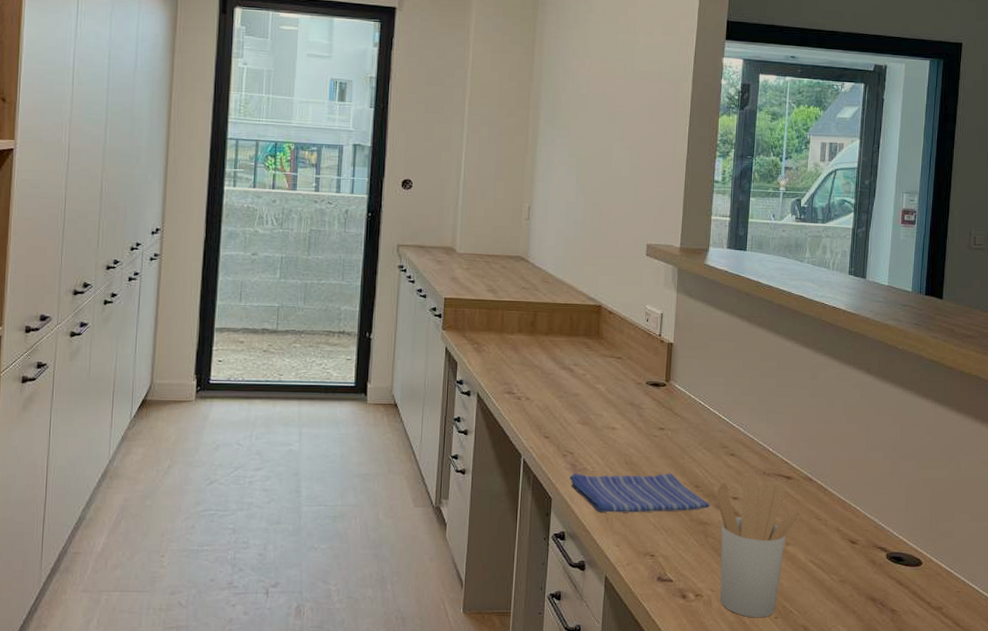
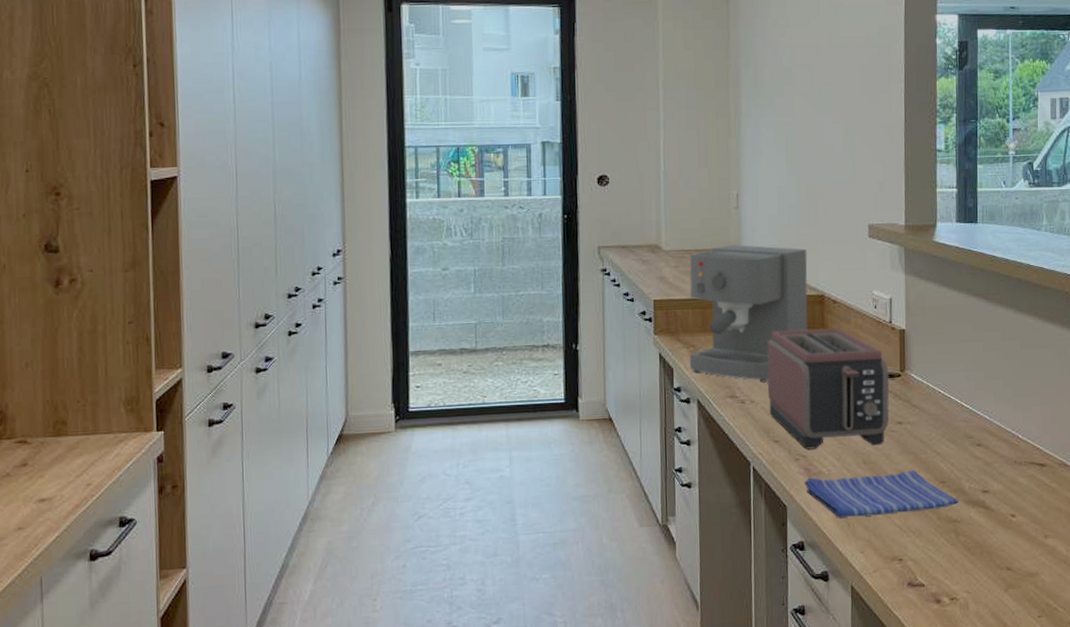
coffee maker: none [472,253,589,382] -> present [689,245,808,383]
toaster: none [542,335,655,448] -> present [767,327,889,450]
utensil holder: present [715,476,801,618] -> none [964,467,1059,619]

